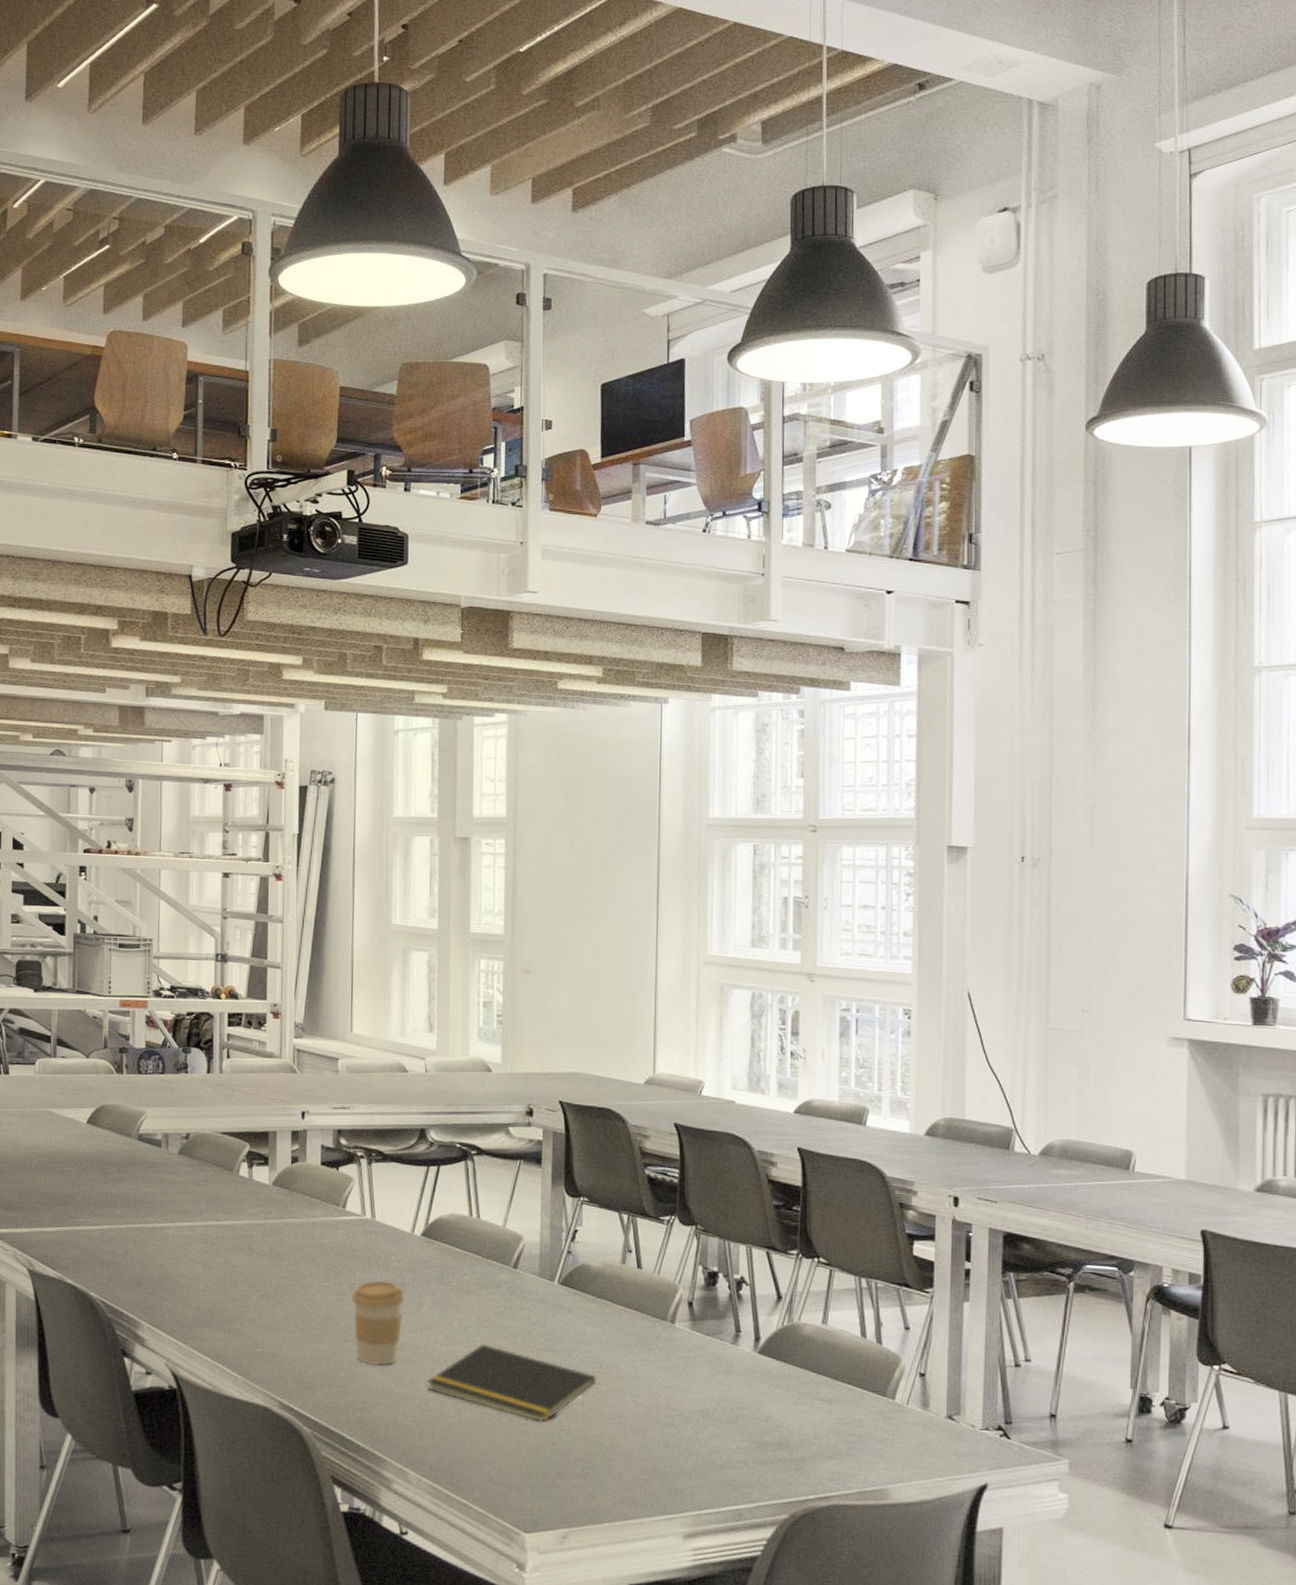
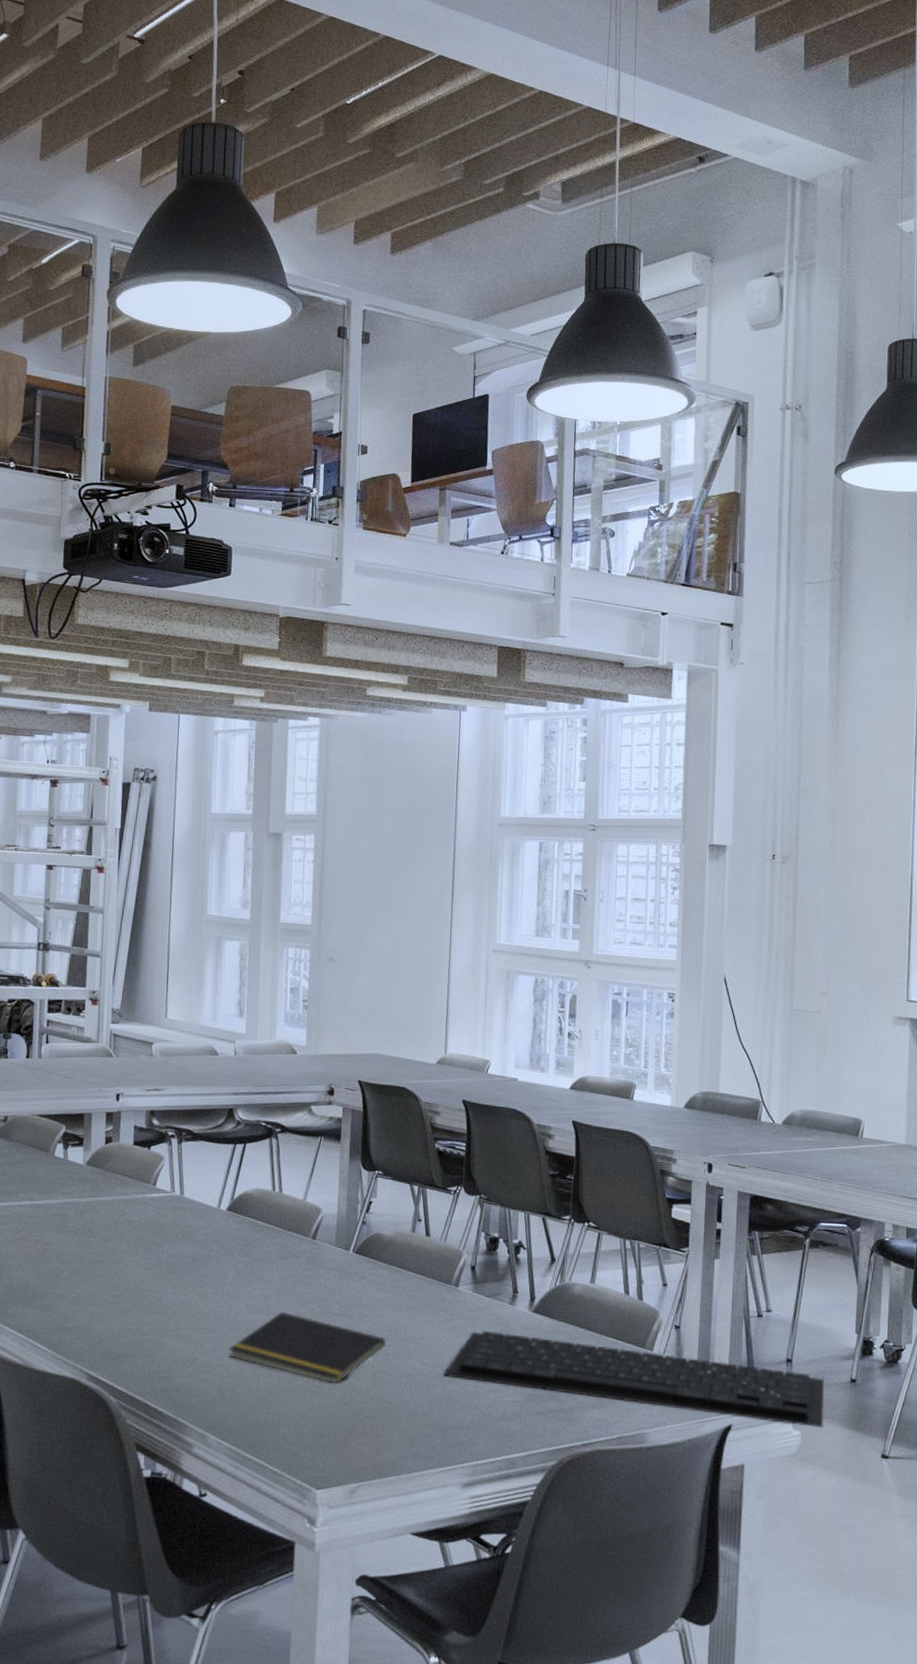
coffee cup: present [352,1280,405,1366] -> none [159,1254,210,1335]
keyboard: none [660,1372,1095,1492] -> present [443,1331,825,1428]

